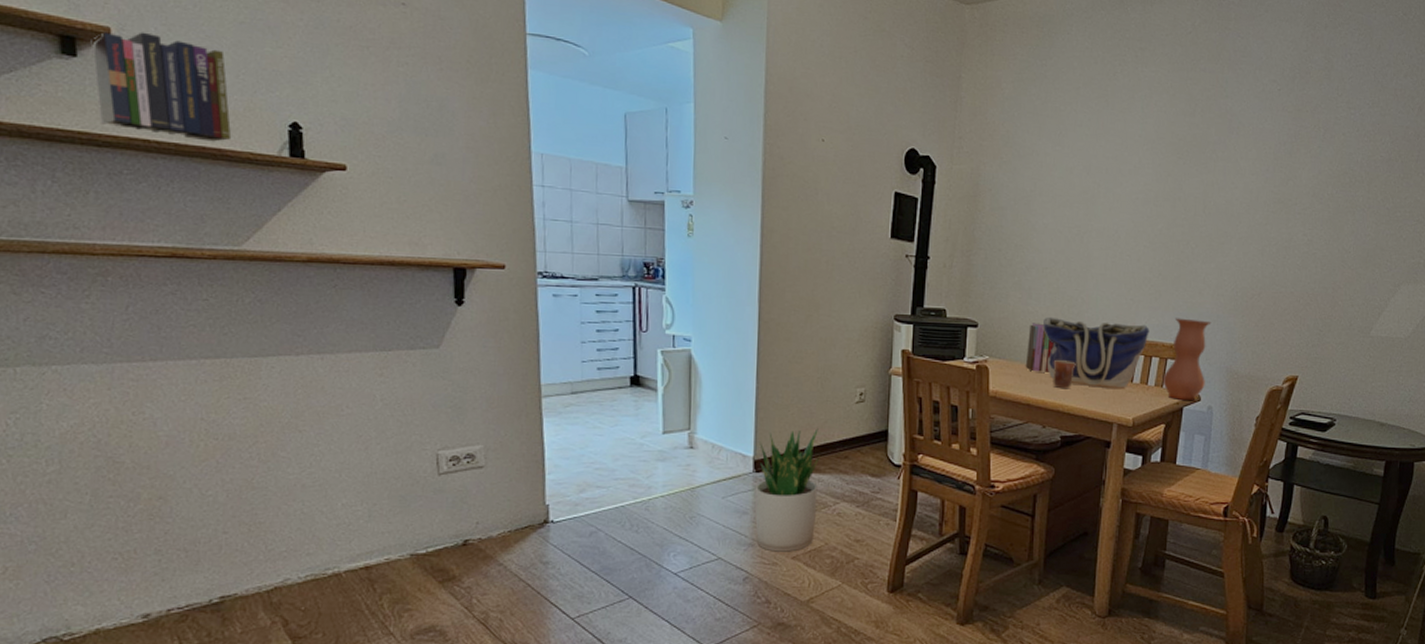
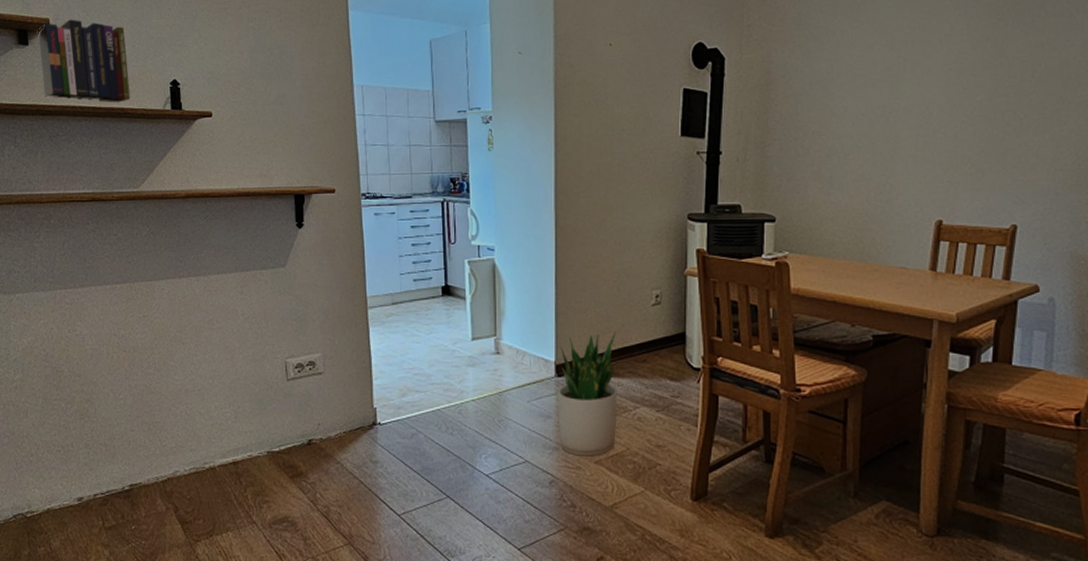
books: present [1025,323,1055,372] -> none [829,213,862,266]
tote bag: present [1042,316,1149,390] -> none [846,206,972,282]
mug: present [1053,360,1076,389] -> none [861,253,887,284]
vase: present [1162,318,1212,401] -> none [991,199,1049,293]

